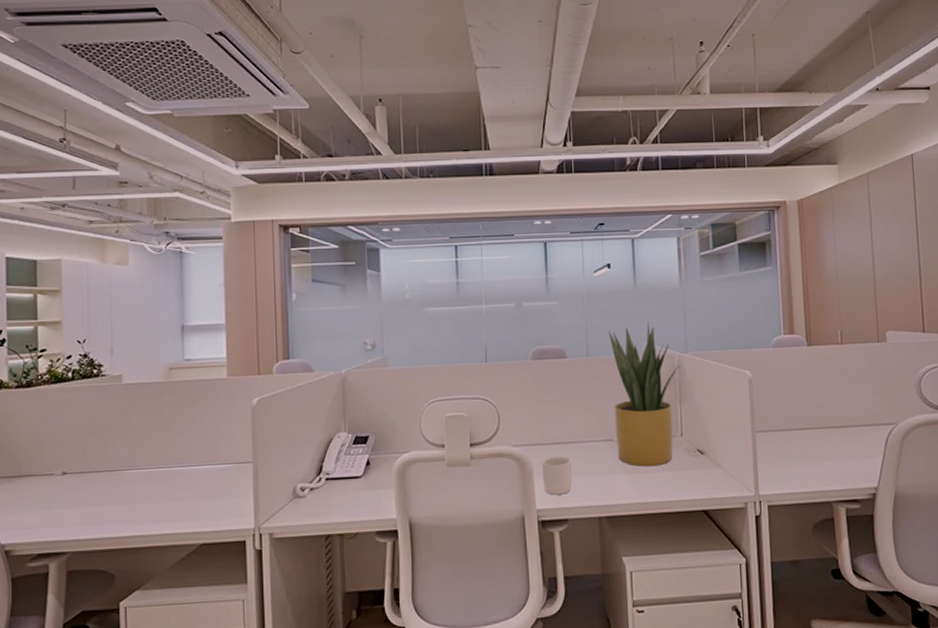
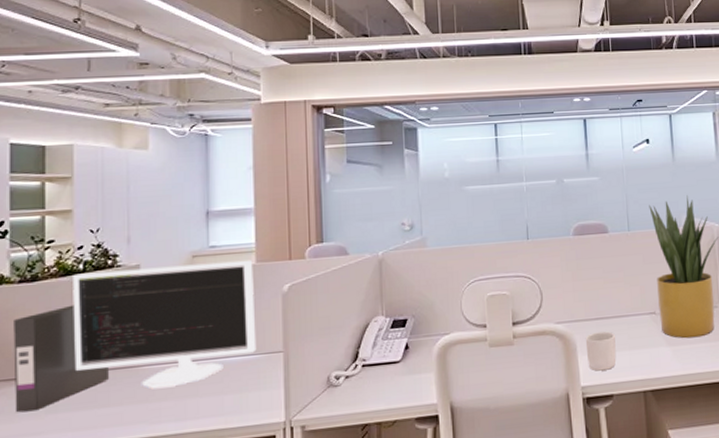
binder: none [12,410,97,508] -> present [13,304,110,413]
computer monitor: none [63,373,228,491] -> present [73,259,257,388]

